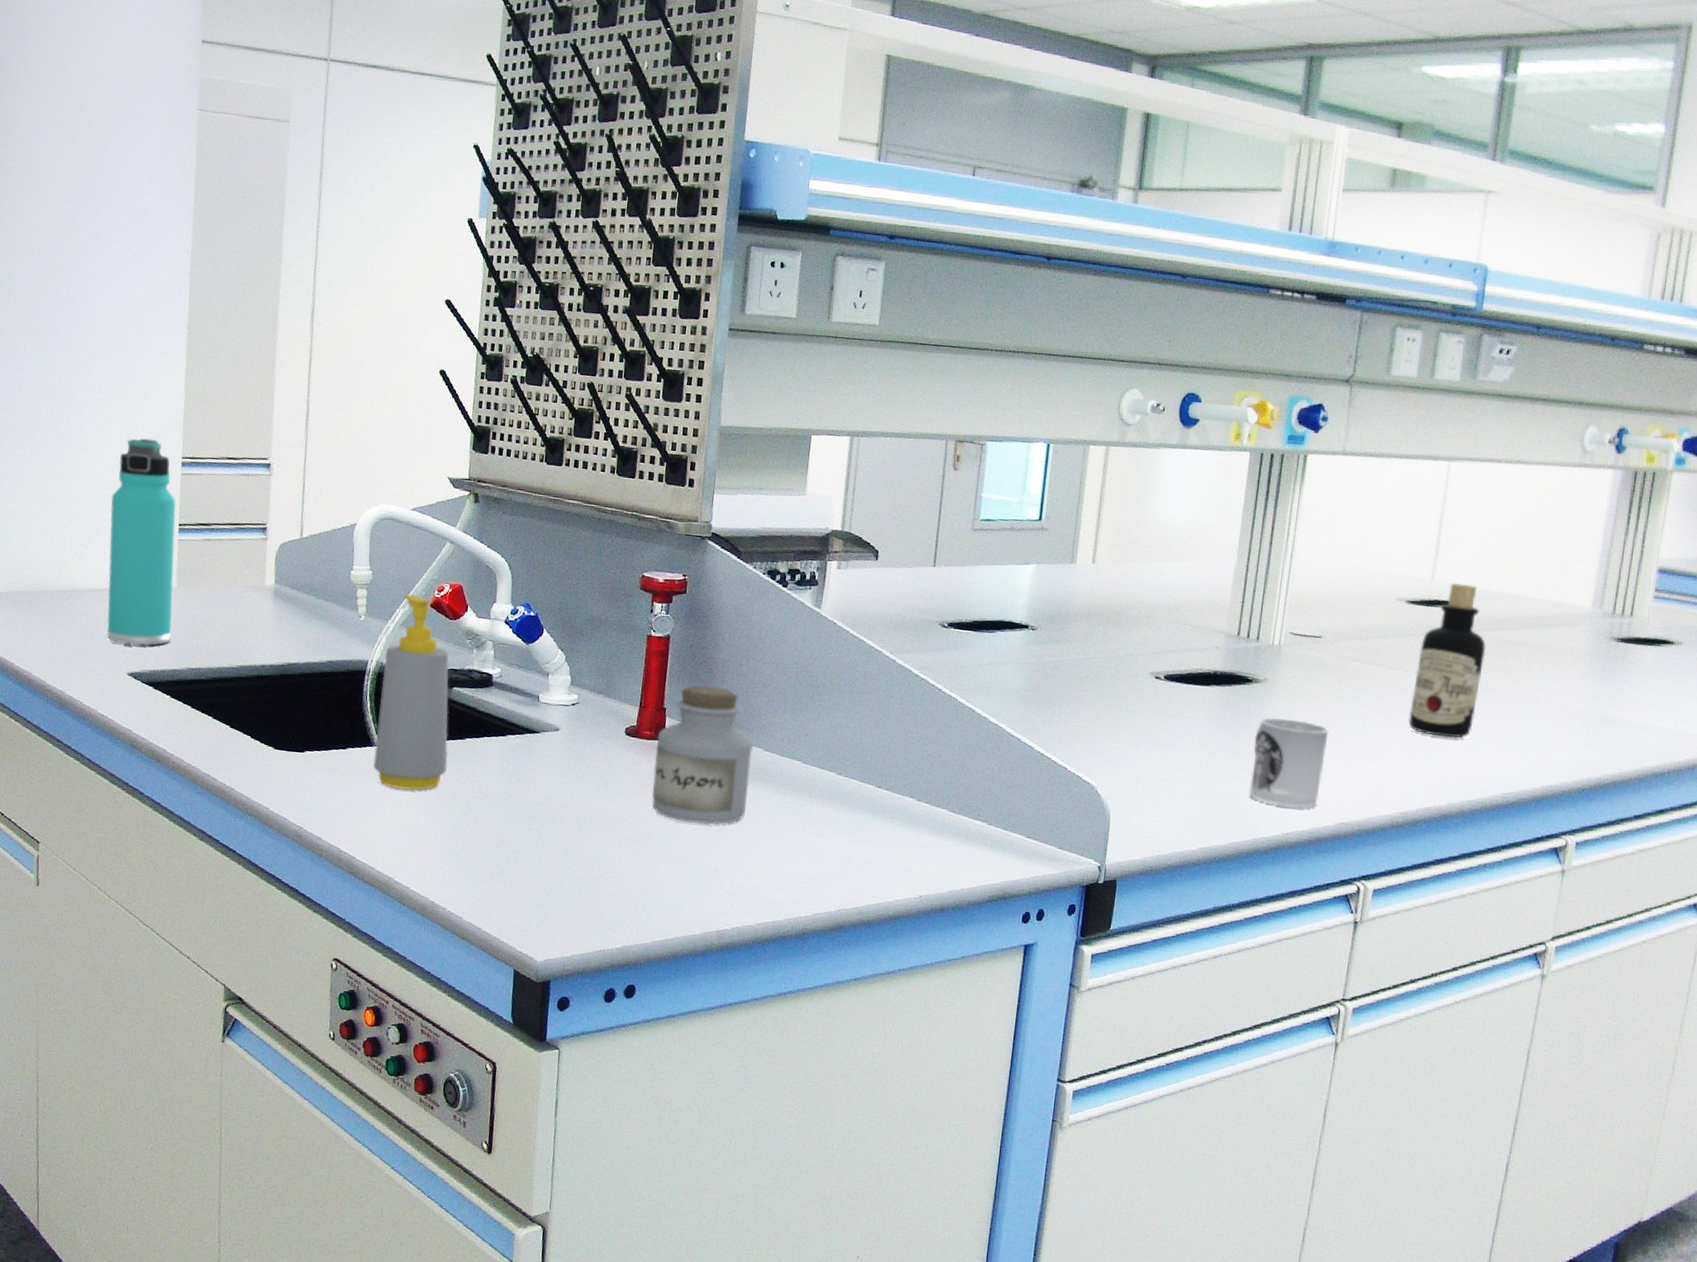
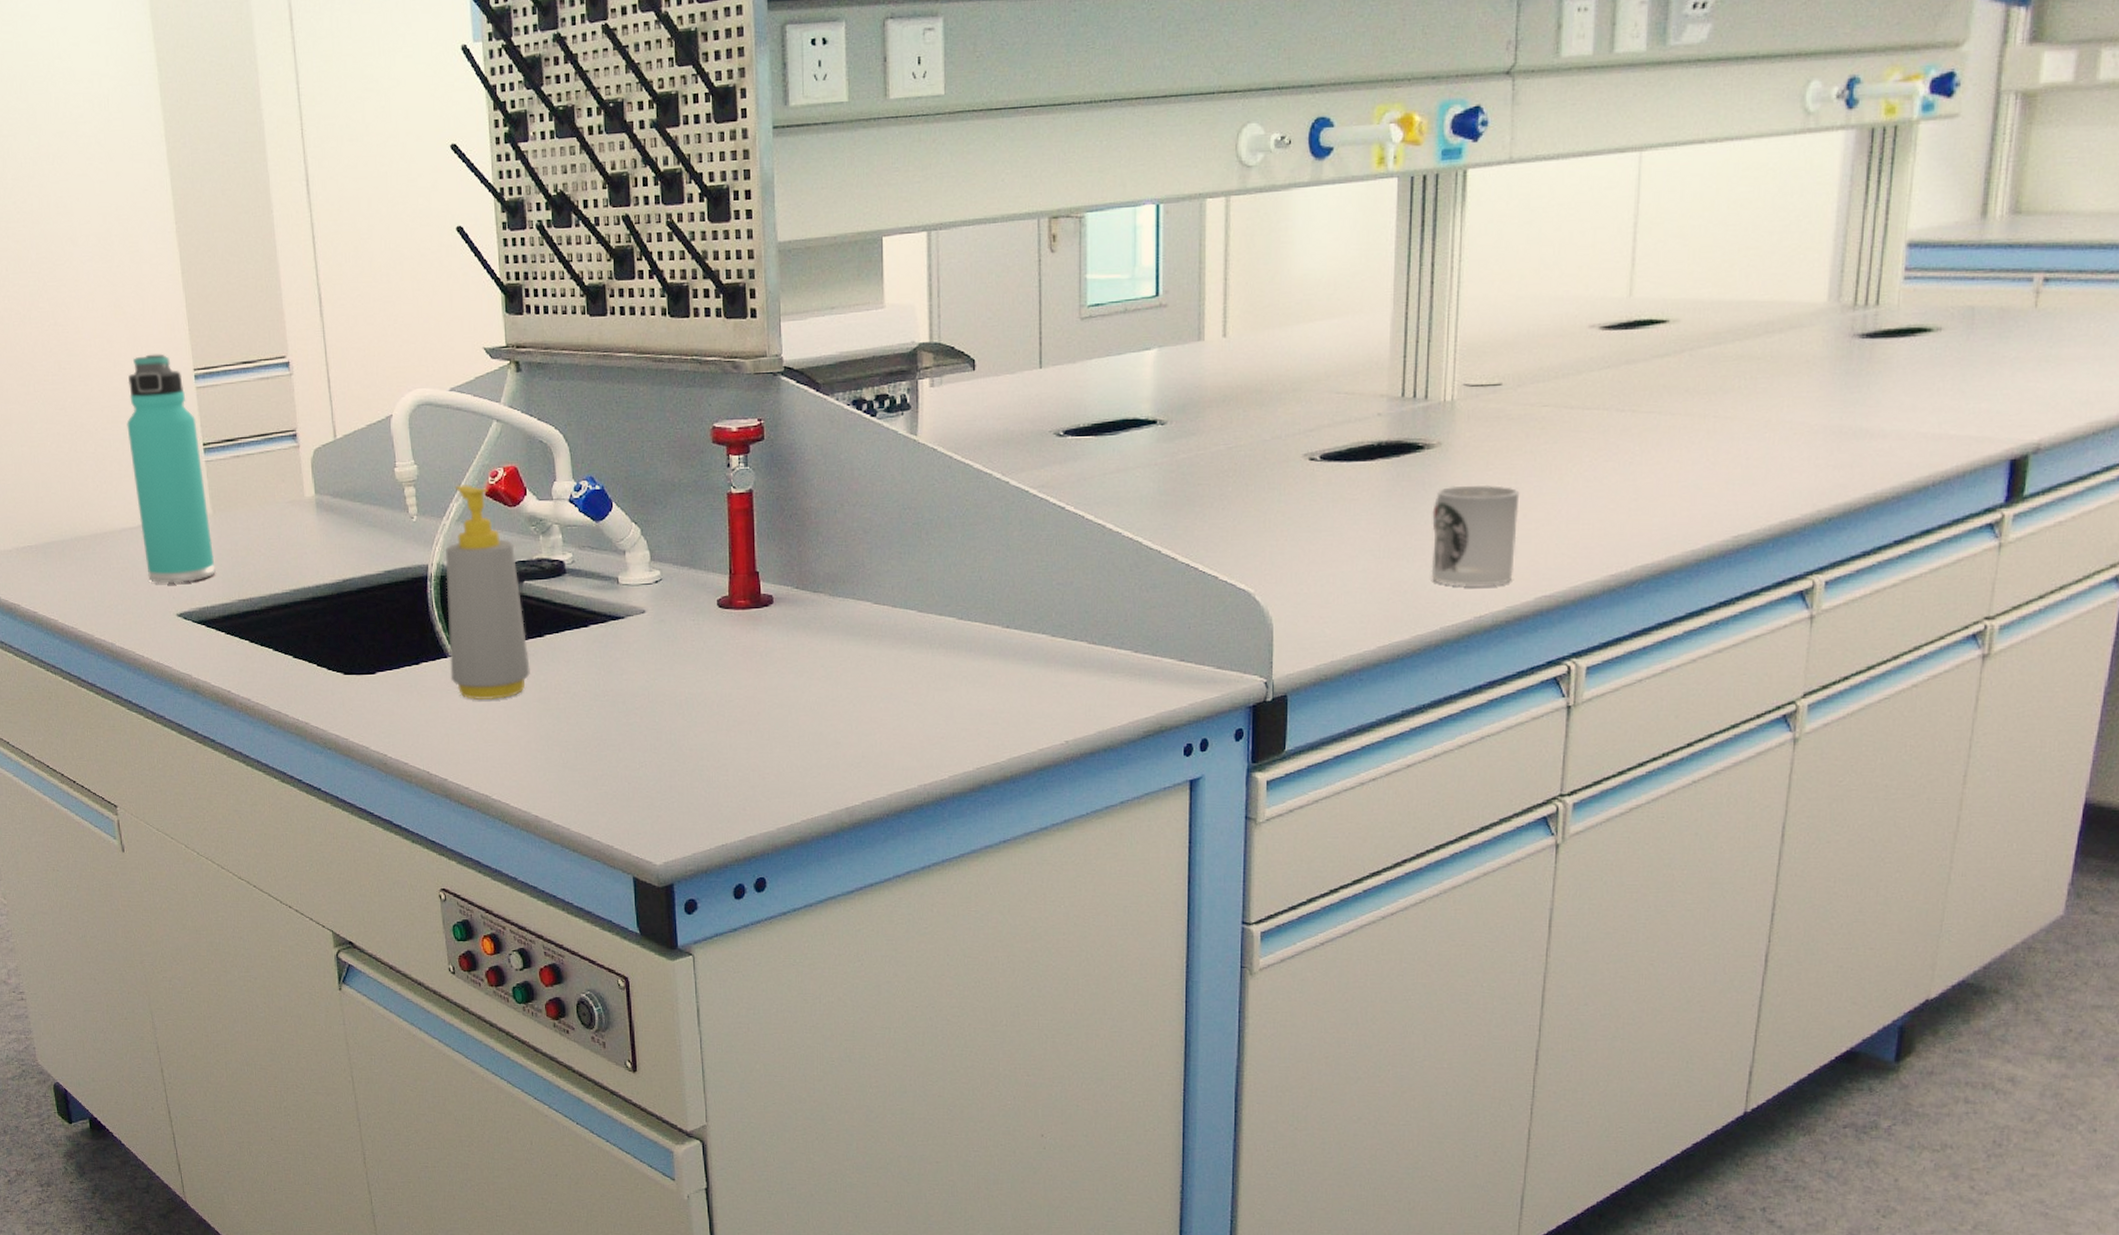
jar: present [652,685,754,825] -> none [753,540,862,695]
bottle: present [1408,582,1487,738] -> none [1614,296,1702,481]

